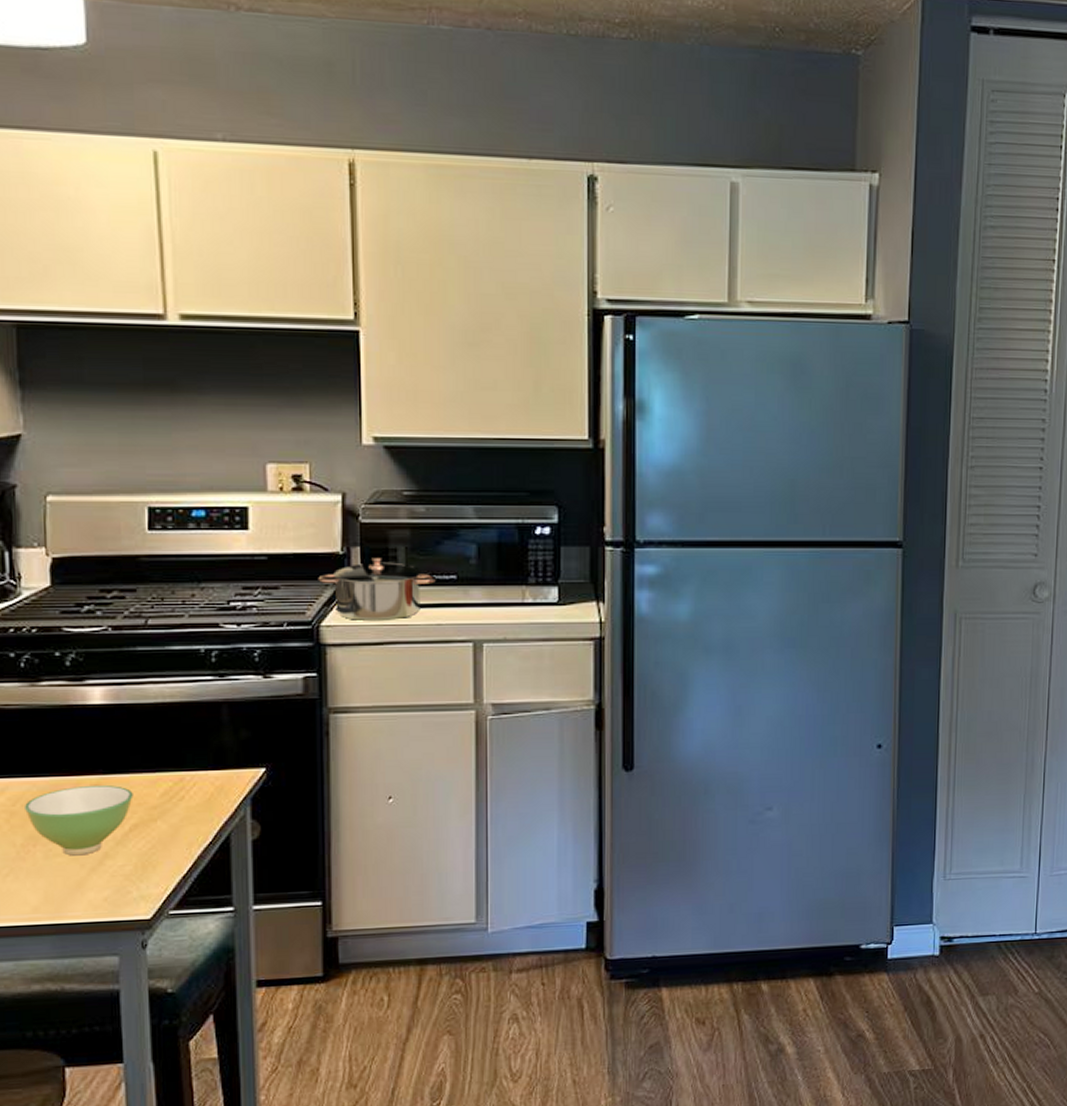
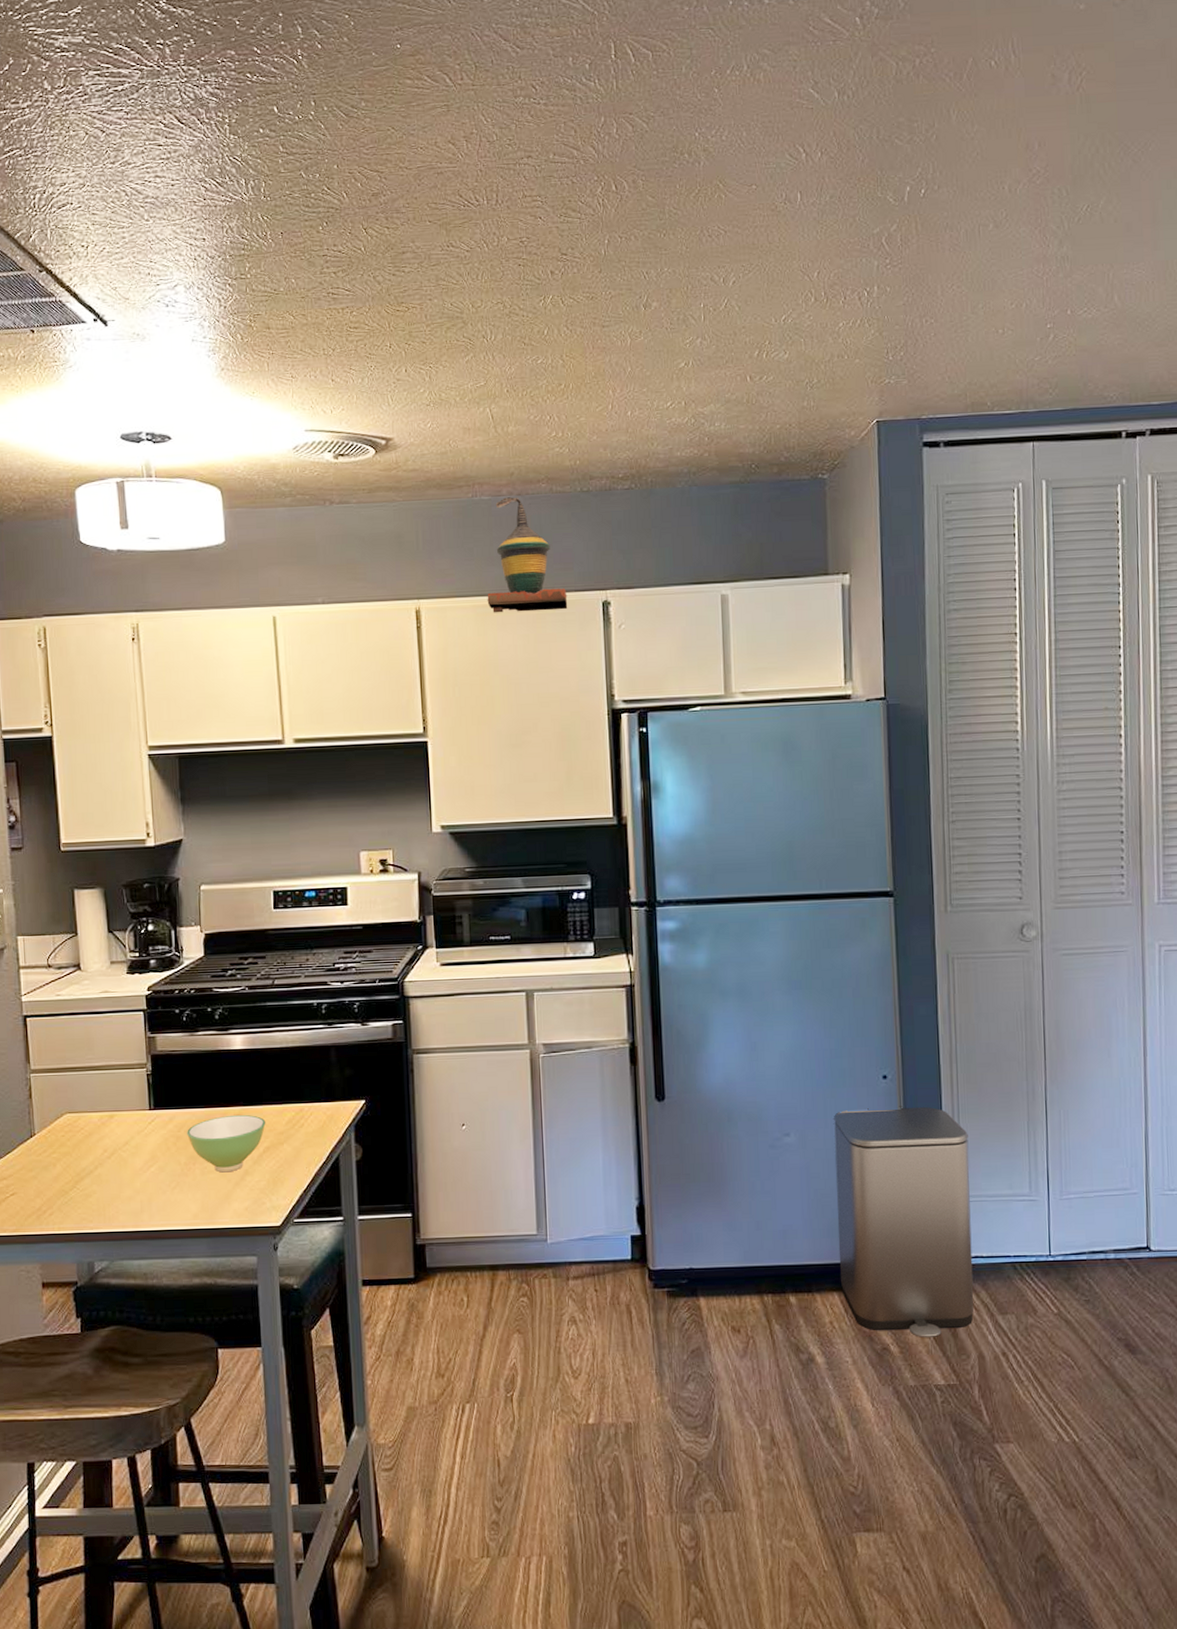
cooking pot: present [318,556,437,622] -> none [401,922,495,977]
decorative basket: none [442,30,545,181] -> present [487,497,568,613]
pedal bin: none [817,777,962,1023] -> present [834,1106,974,1339]

